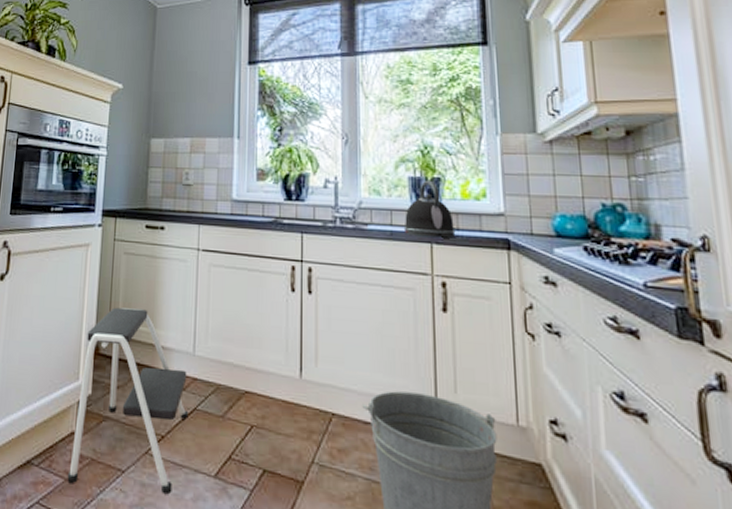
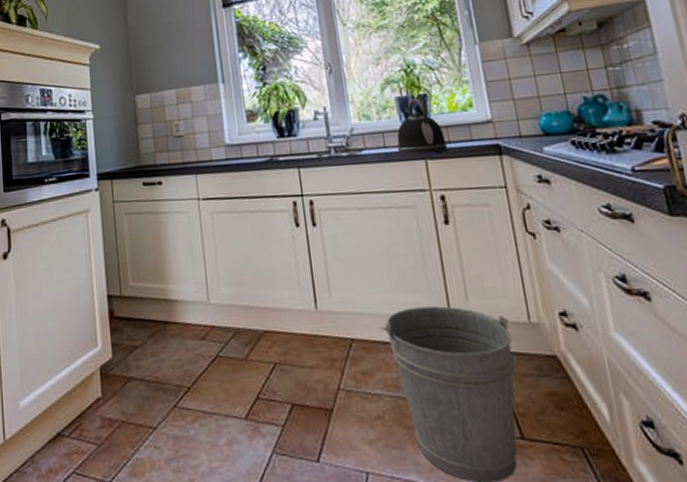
step stool: present [67,307,189,495] -> none [99,266,212,447]

